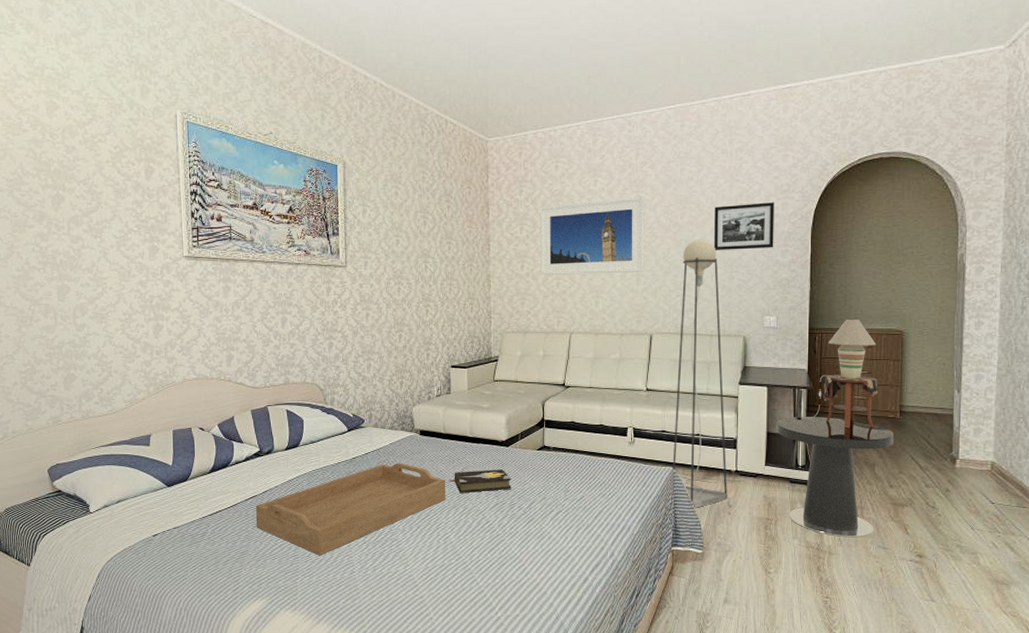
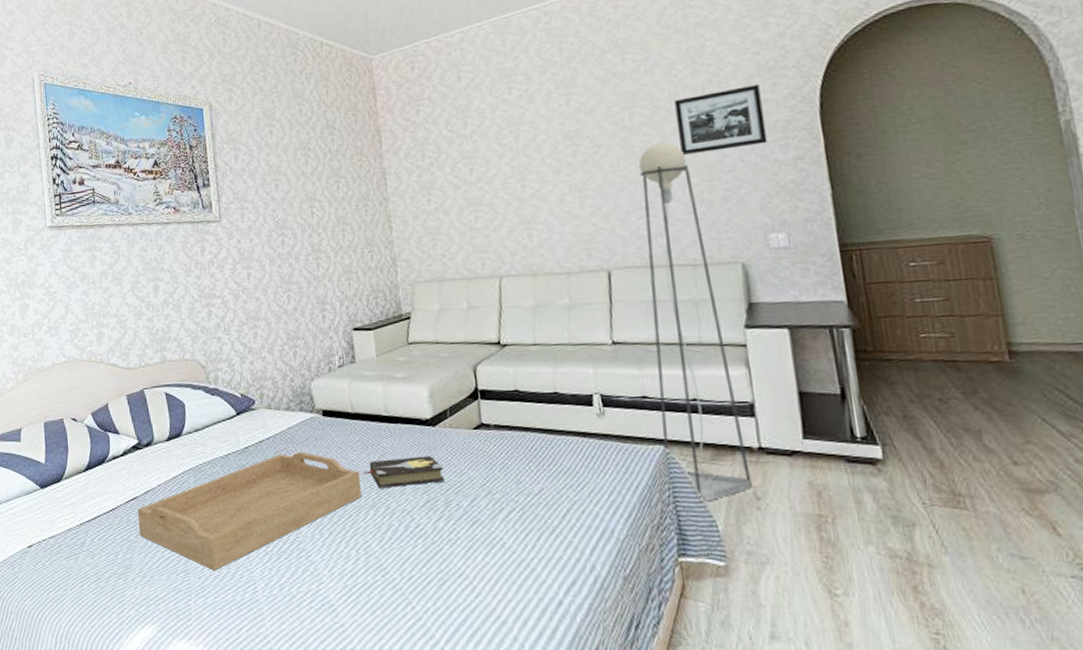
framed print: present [540,197,645,275] -> none [443,99,589,208]
side table: present [776,417,894,538] -> none [811,365,1007,542]
table lamp: present [796,319,878,428] -> none [840,225,968,380]

